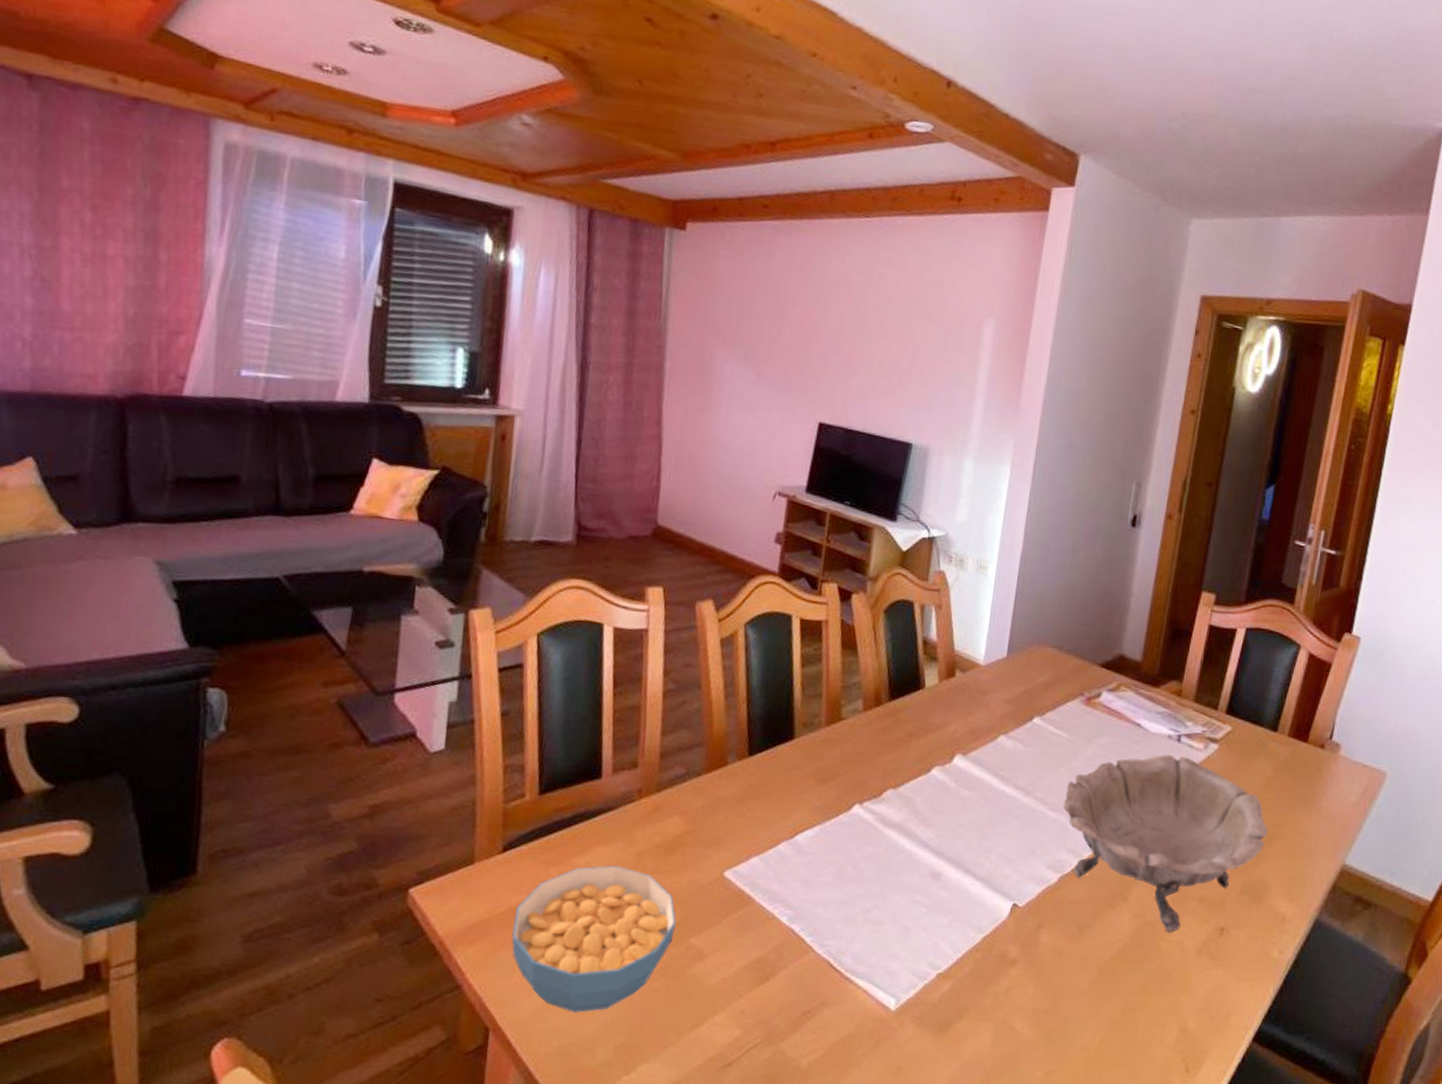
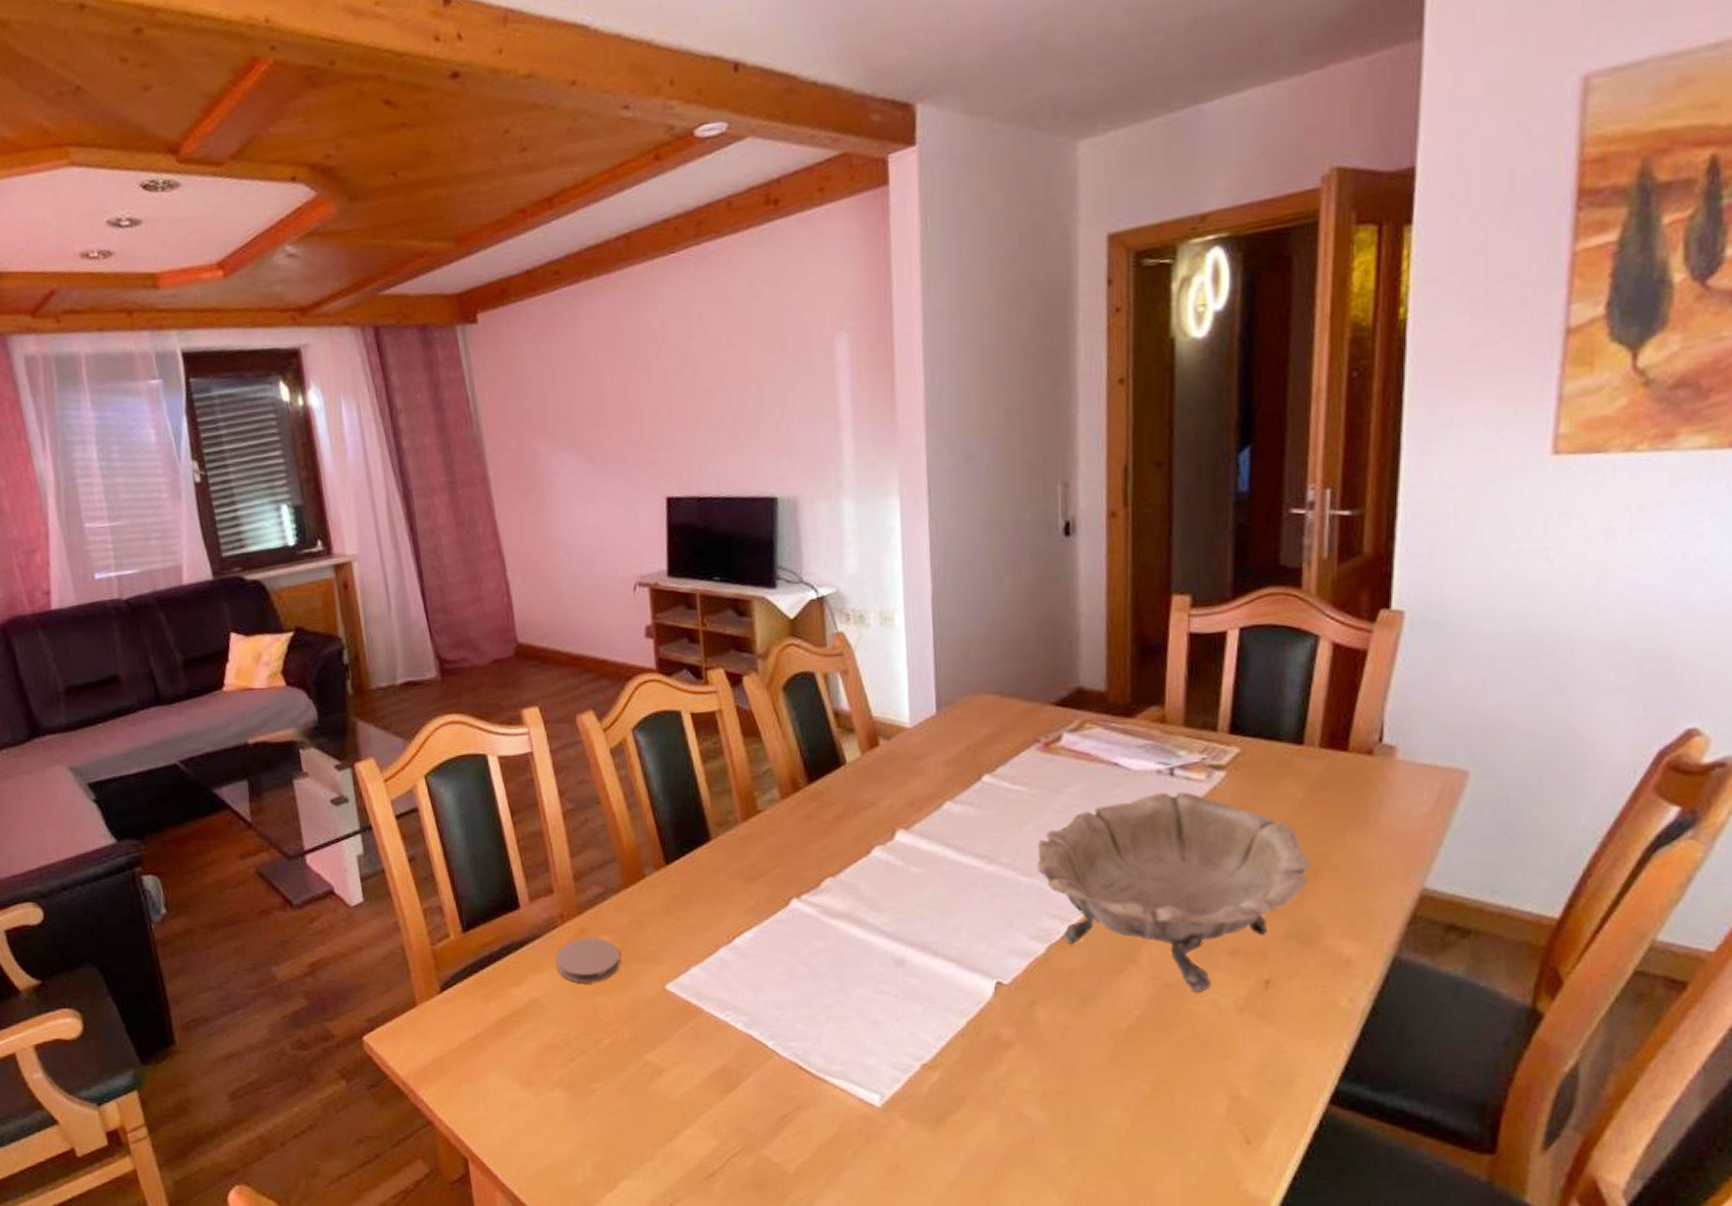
cereal bowl: present [511,865,676,1013] -> none [466,991,628,1137]
coaster: none [624,815,688,861] -> present [556,937,621,983]

